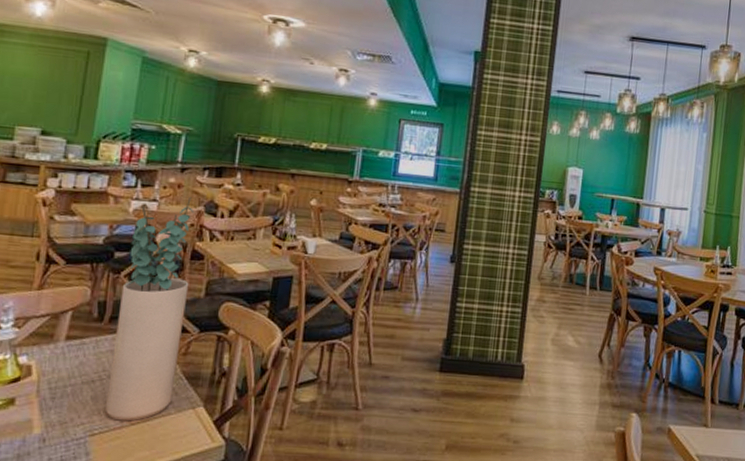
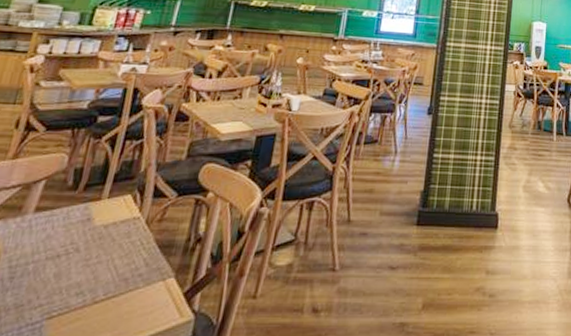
vase: present [104,197,195,422] -> none [67,59,184,299]

